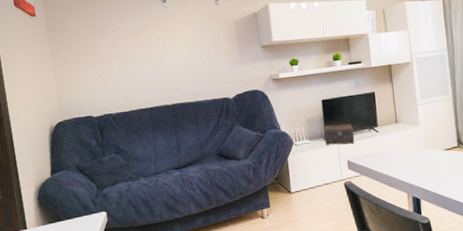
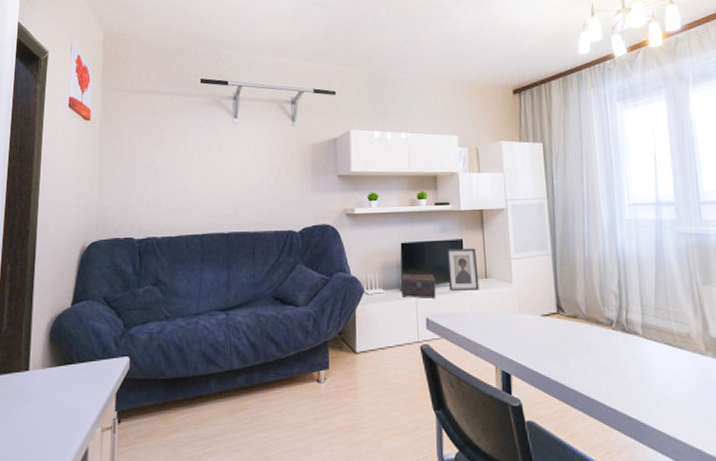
picture frame: none [361,99,391,136] -> present [447,248,479,291]

